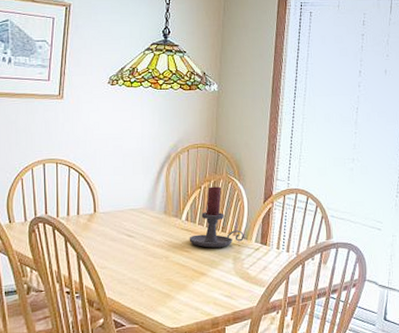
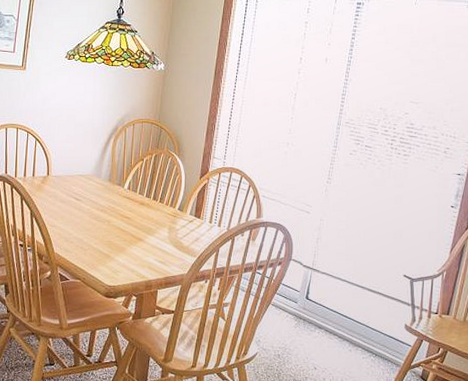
candle holder: present [189,186,245,248] -> none [129,160,181,217]

